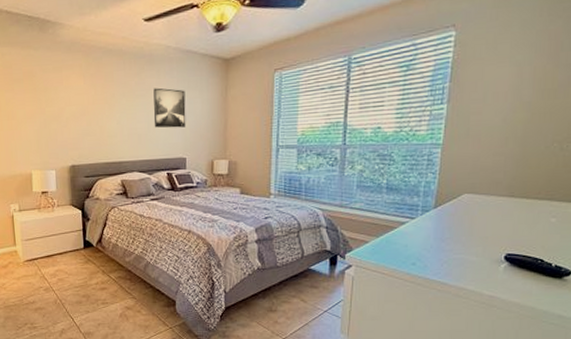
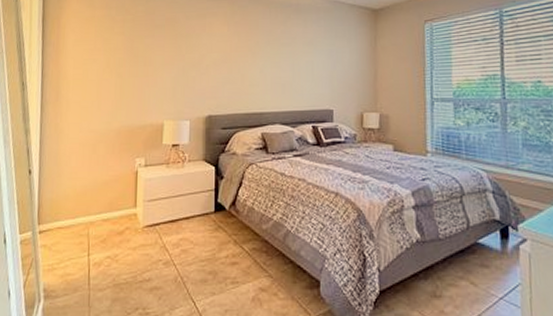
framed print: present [153,88,186,128] -> none [299,36,334,78]

